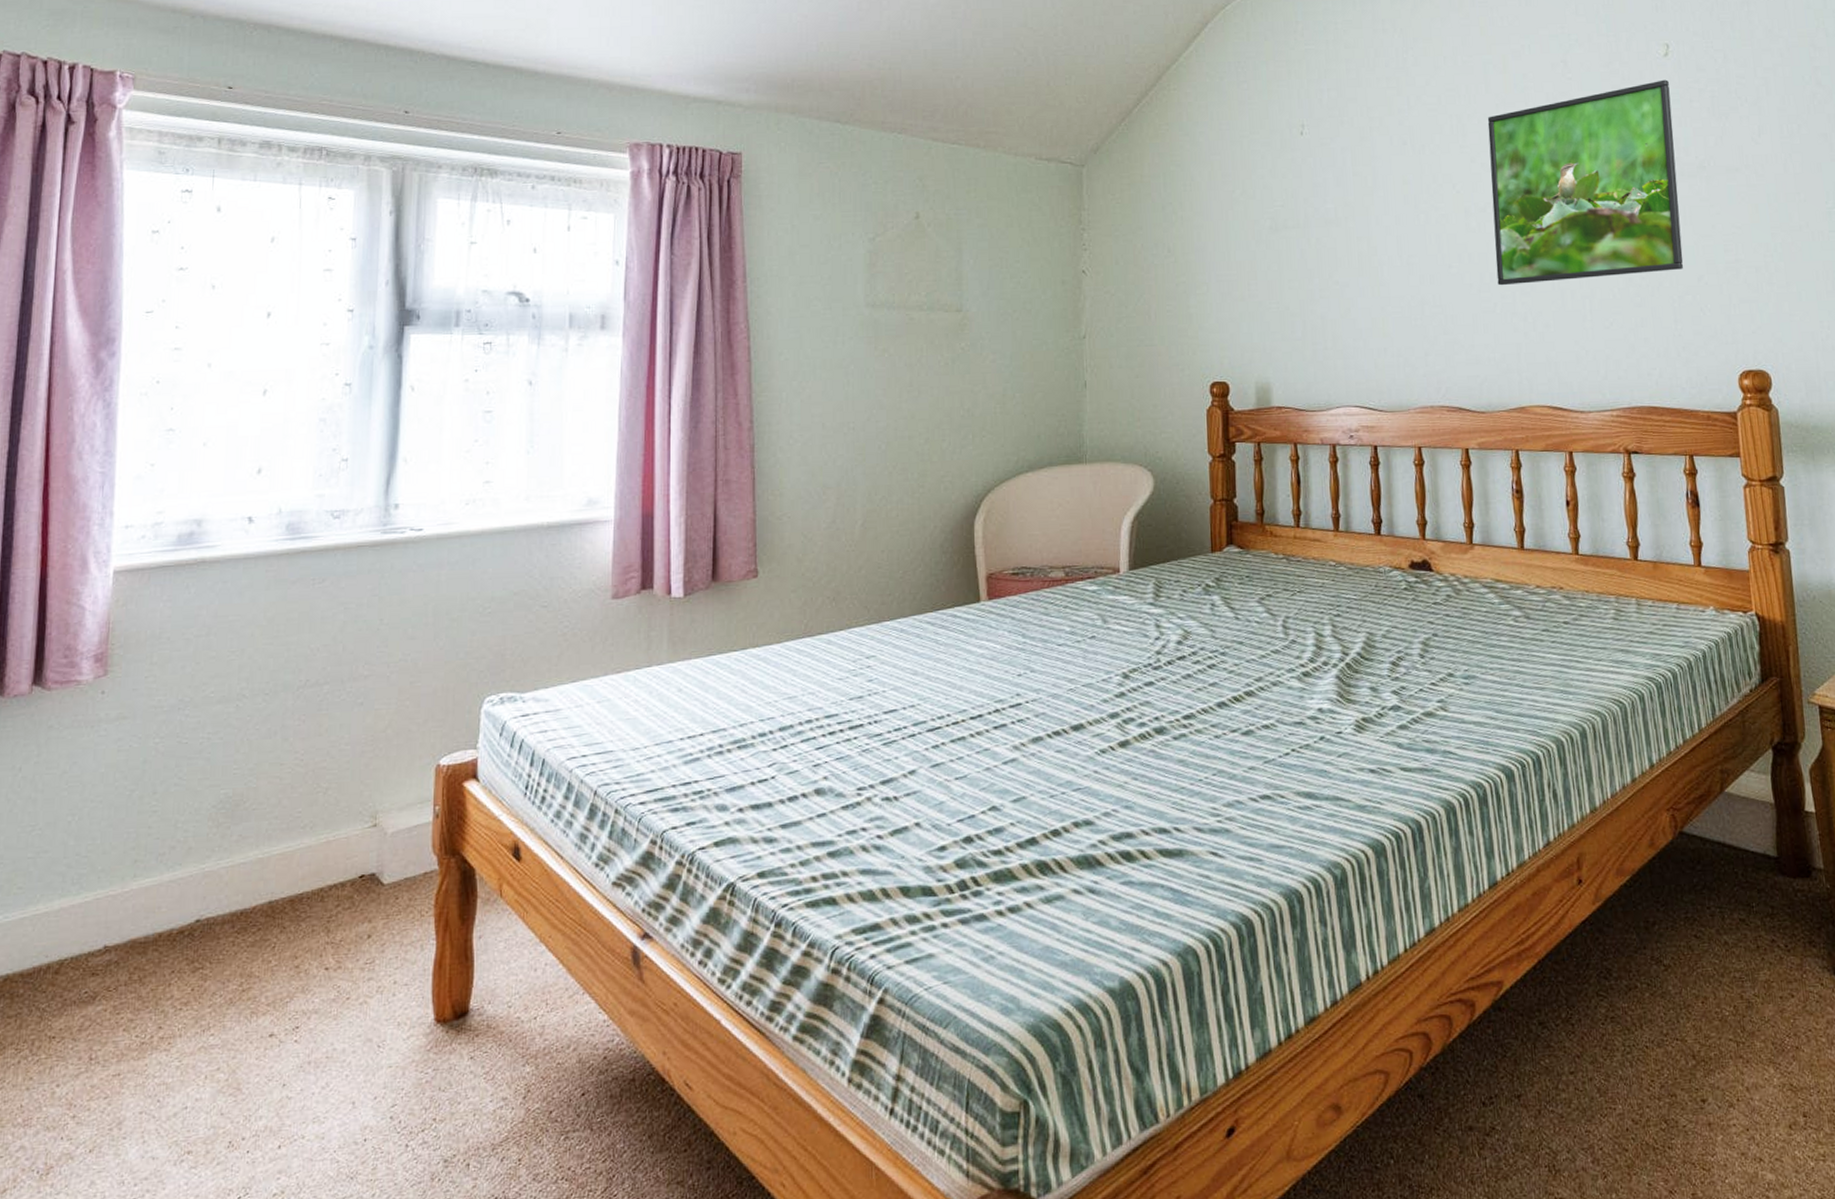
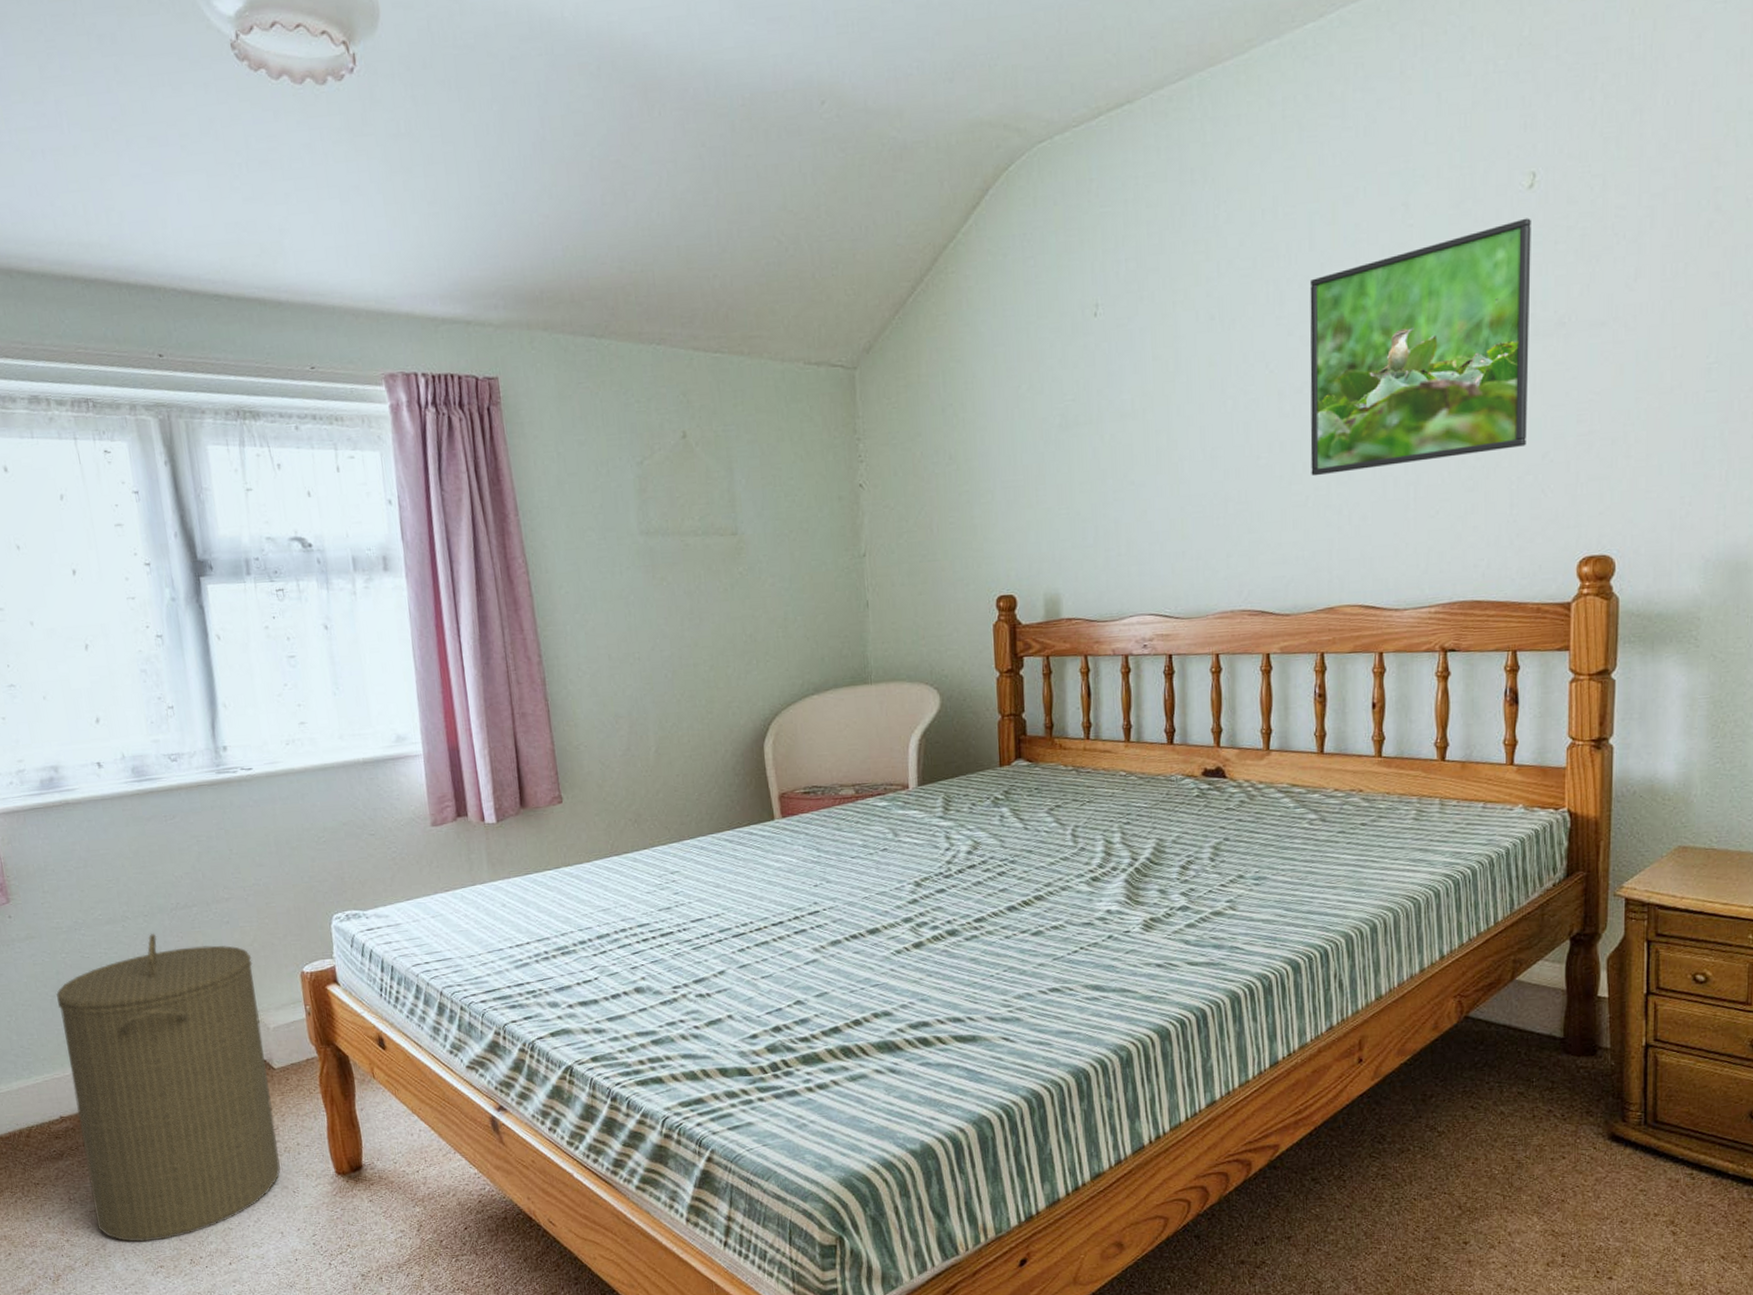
laundry hamper: none [118,714,382,1119] -> present [55,933,281,1243]

